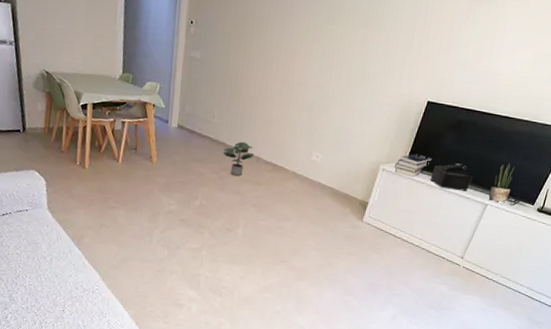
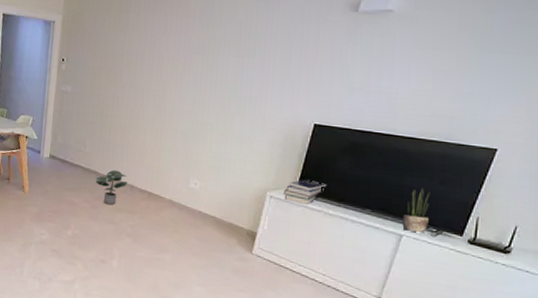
speaker: present [430,163,473,192] -> none [327,189,379,220]

